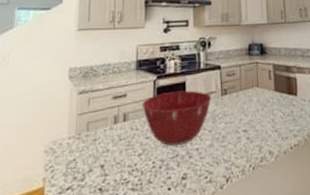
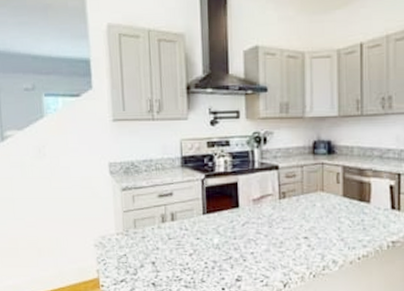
mixing bowl: present [142,90,212,146] -> none [190,192,268,248]

